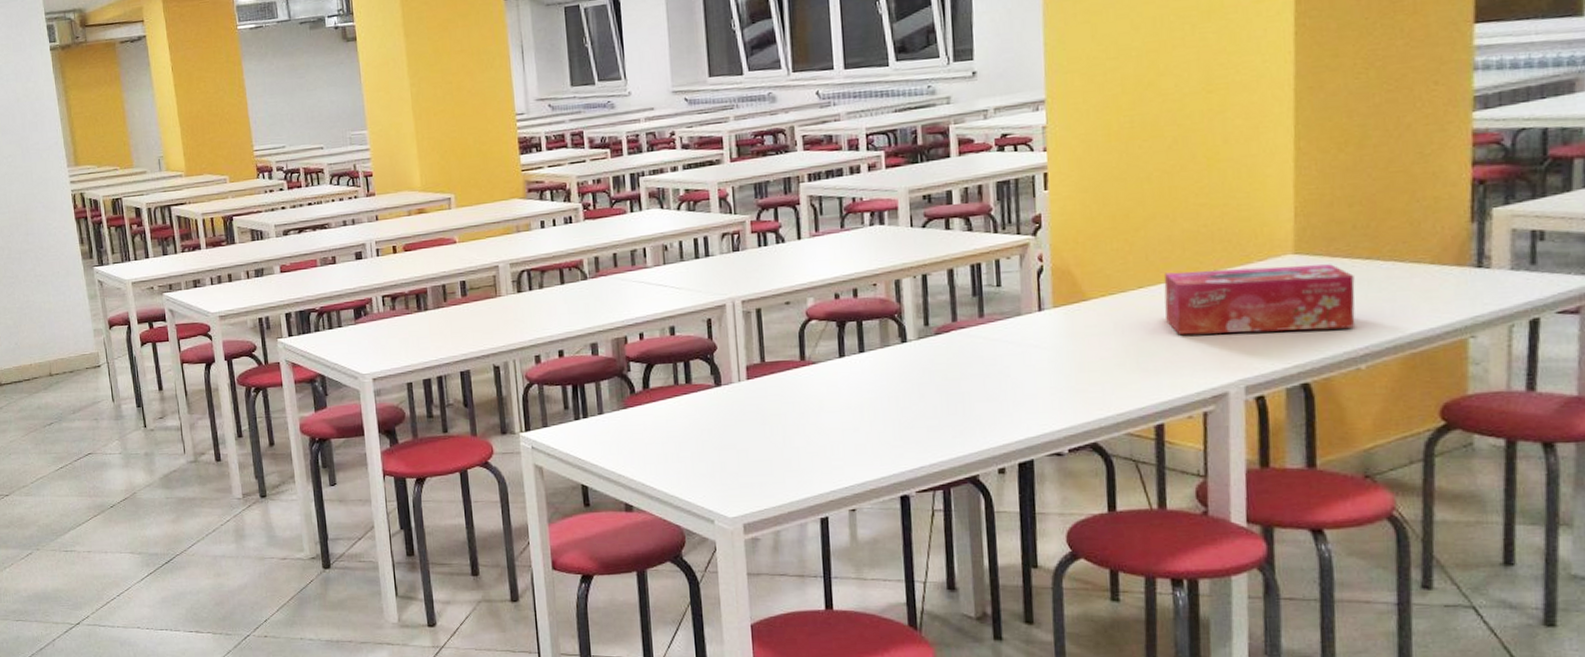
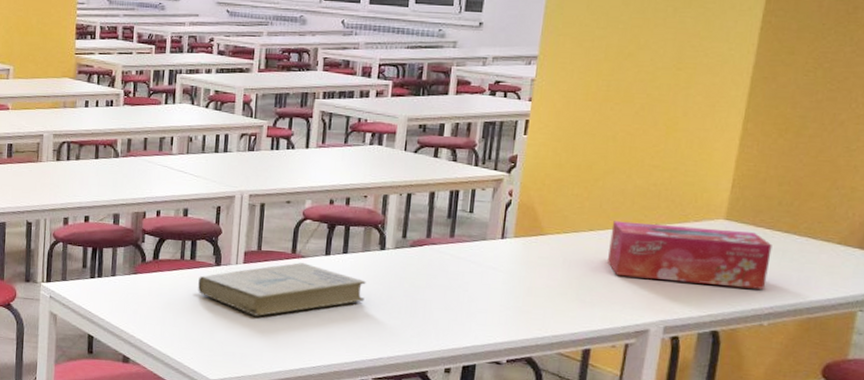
book: none [698,370,892,438] -> present [198,263,366,316]

